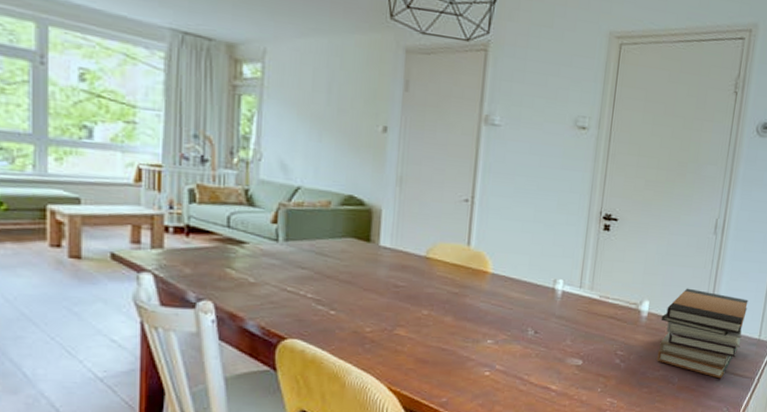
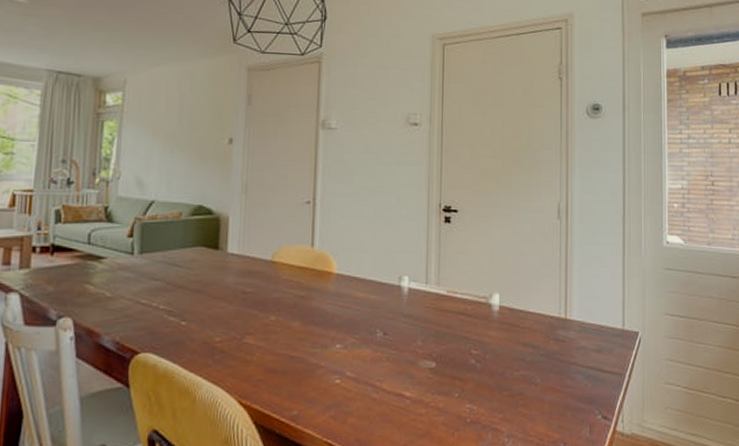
book stack: present [656,288,749,379] -> none [513,277,605,377]

